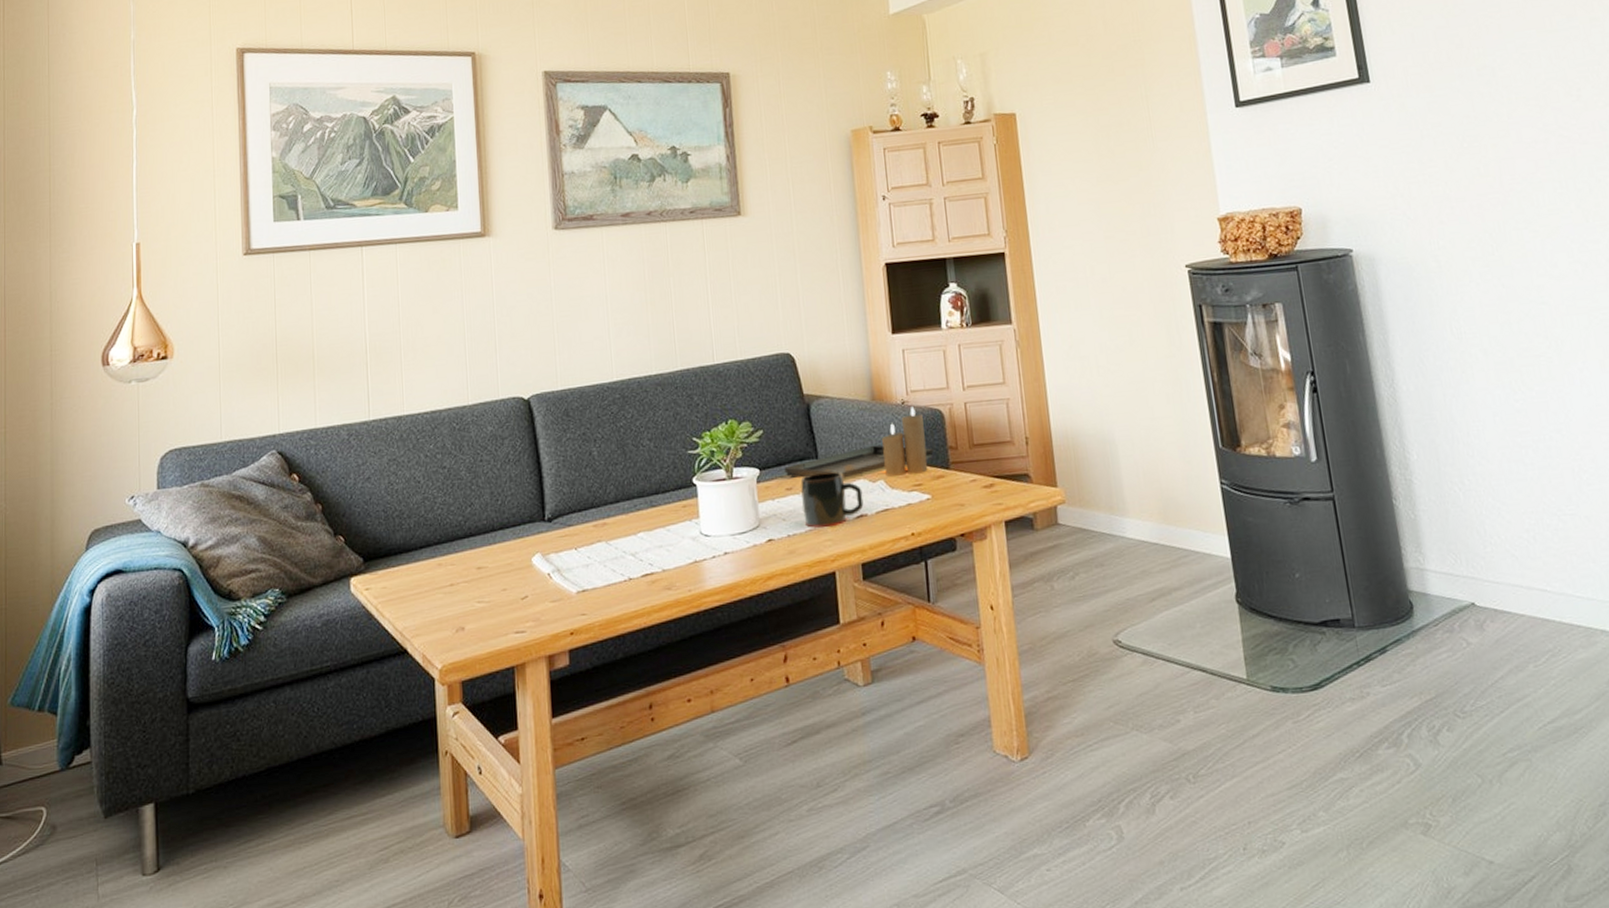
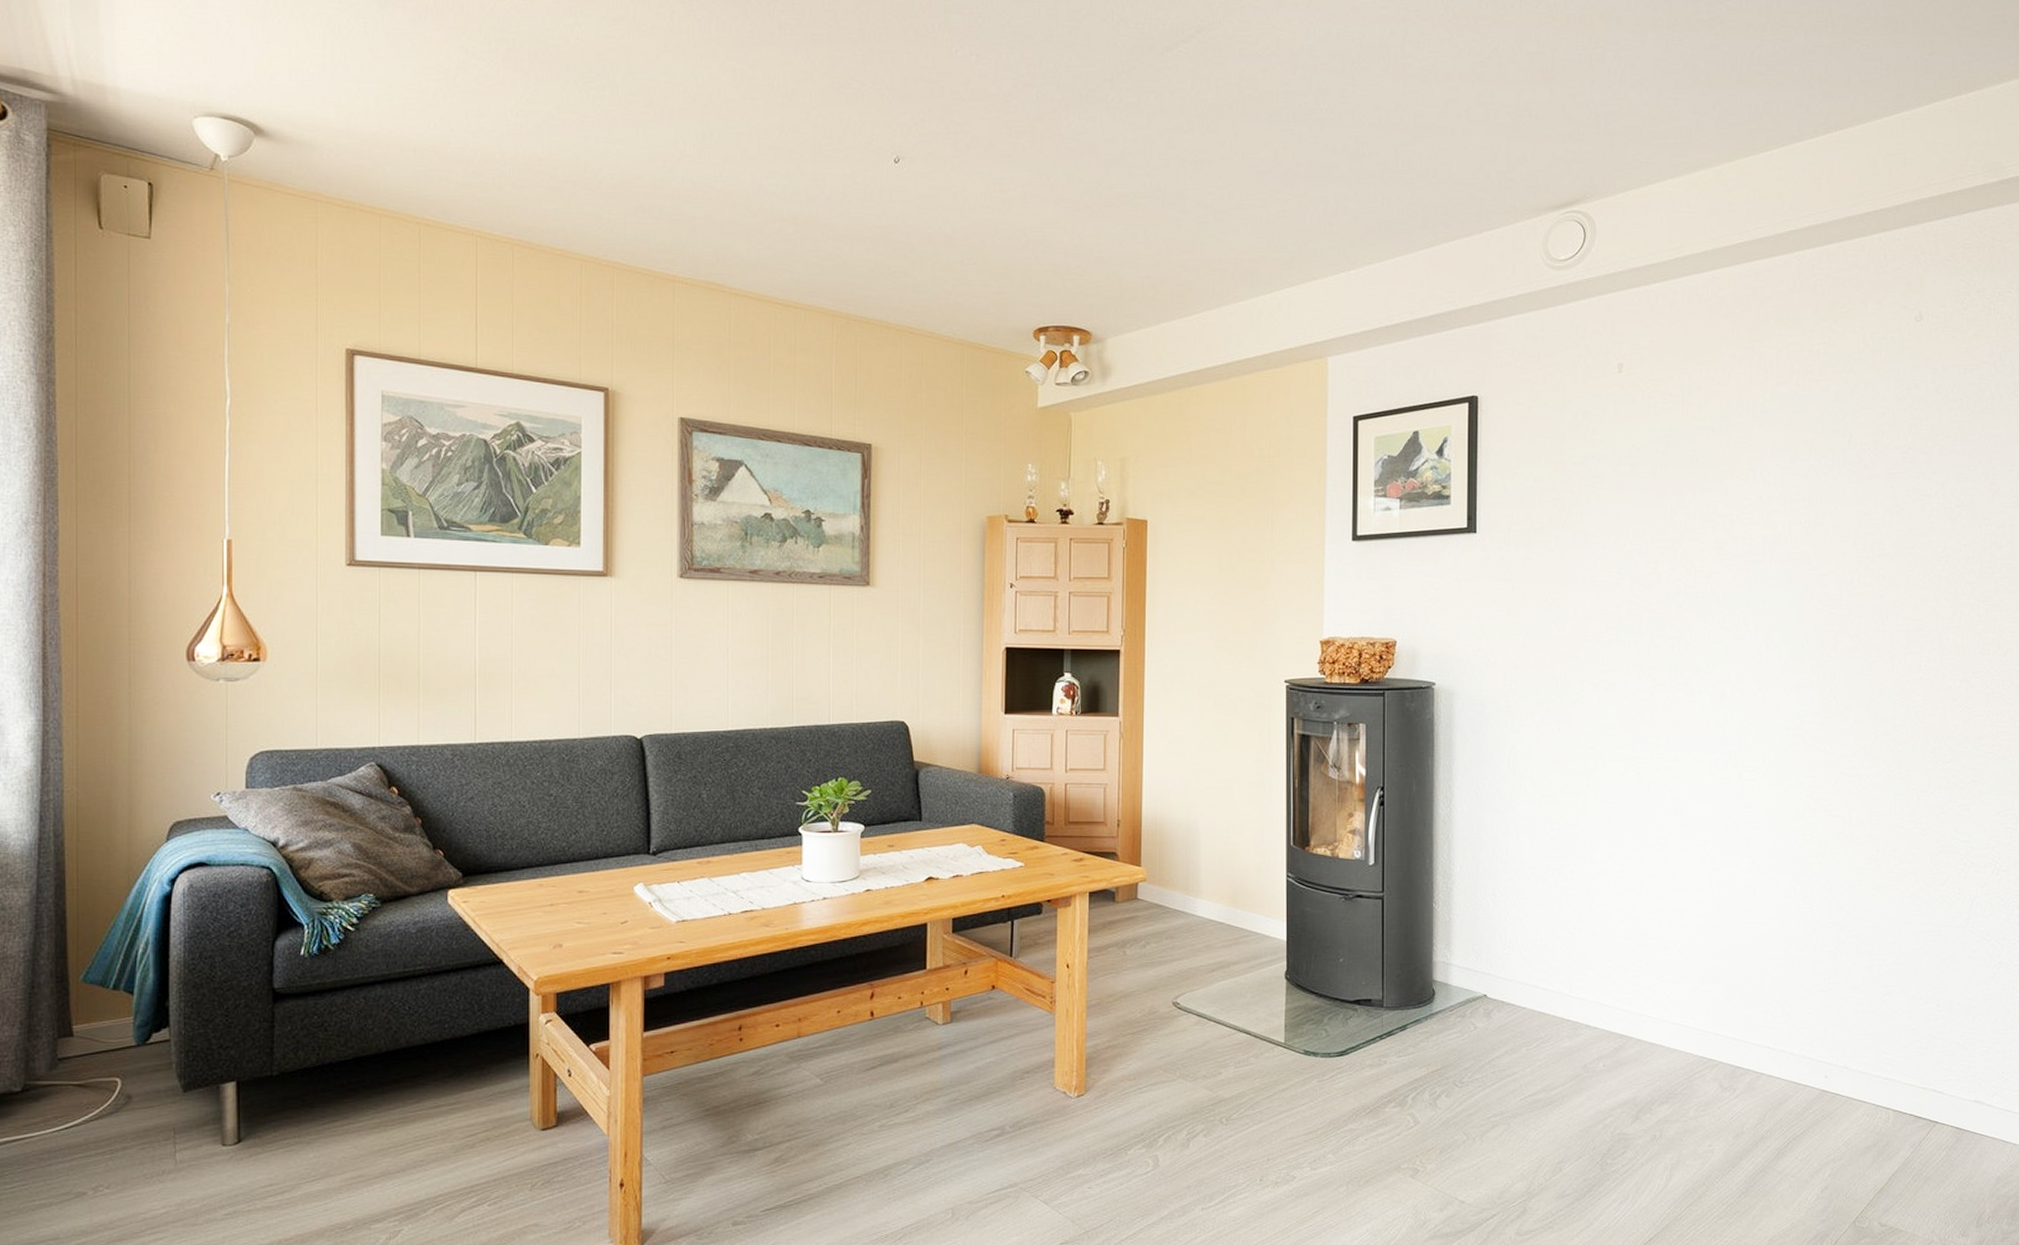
tray: present [784,445,934,481] -> none [888,813,1031,843]
mug: present [800,471,864,528] -> none [902,833,960,884]
candle: present [882,406,928,478] -> none [983,782,1025,844]

